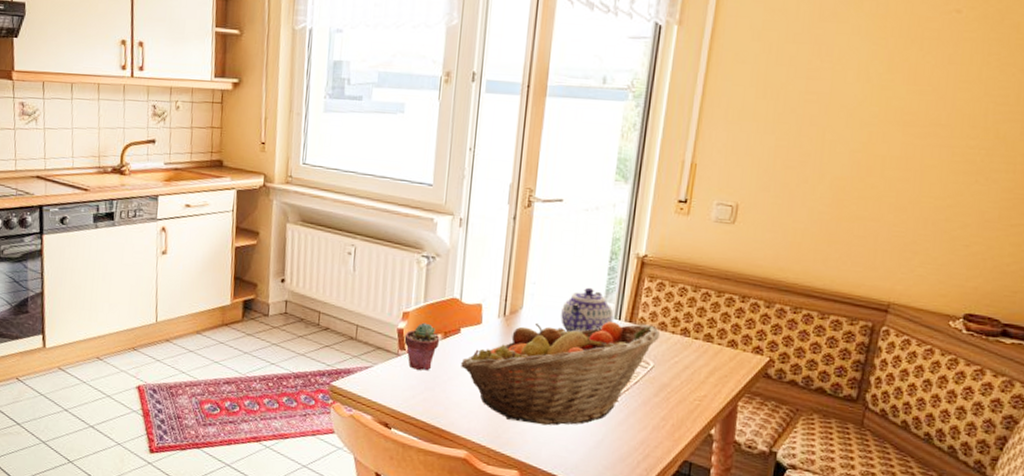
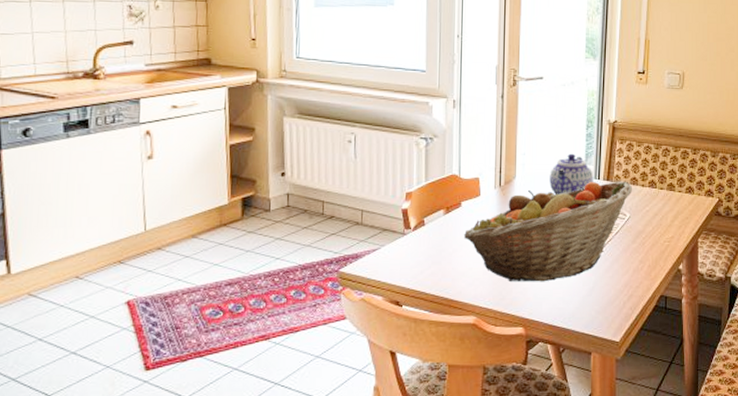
potted succulent: present [404,322,440,371] -> none [409,201,443,246]

